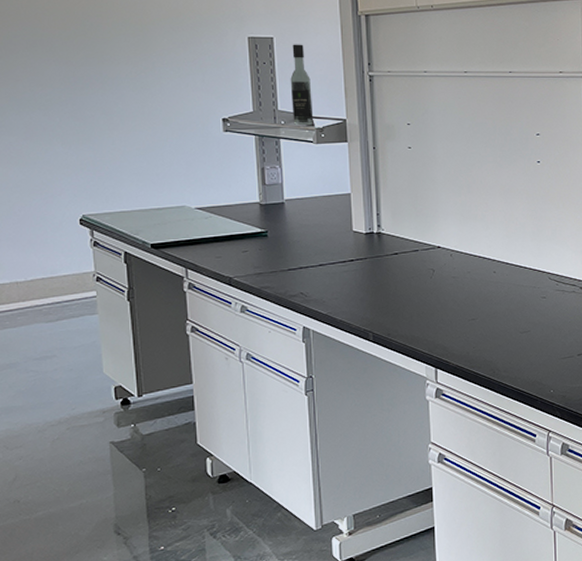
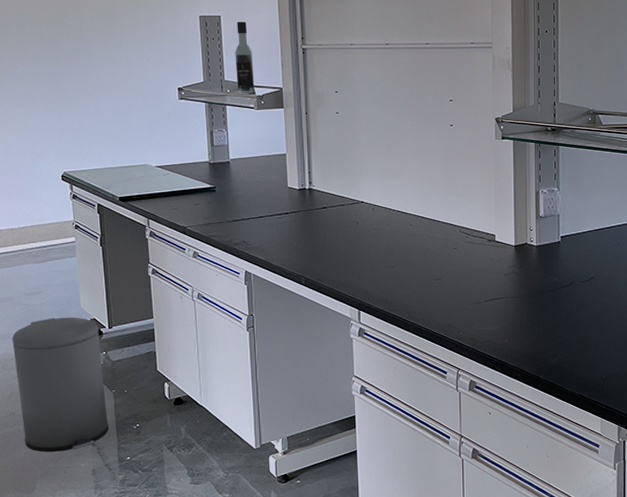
pedal bin: none [17,384,137,545] -> present [12,317,108,452]

